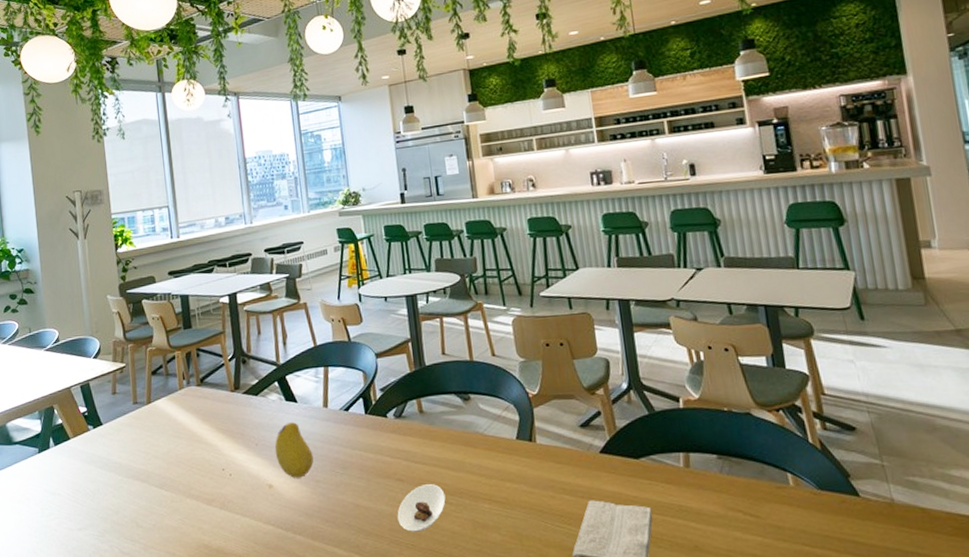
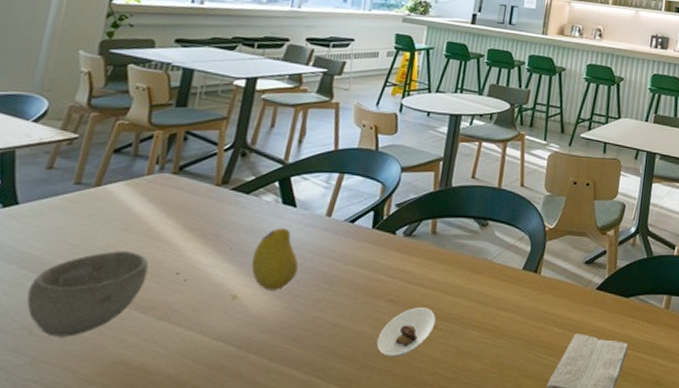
bowl: none [127,454,203,527] -> present [26,251,149,337]

